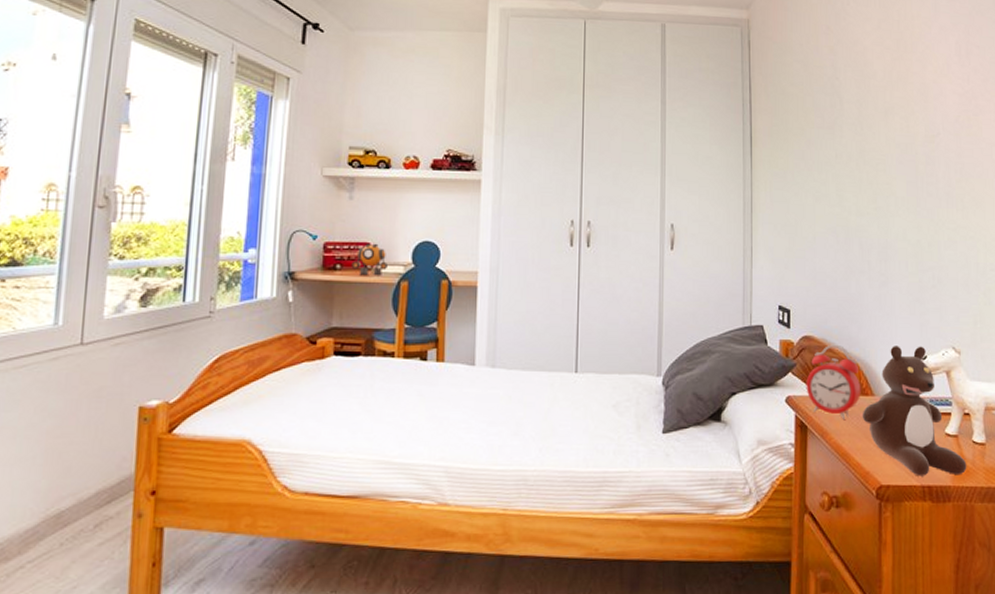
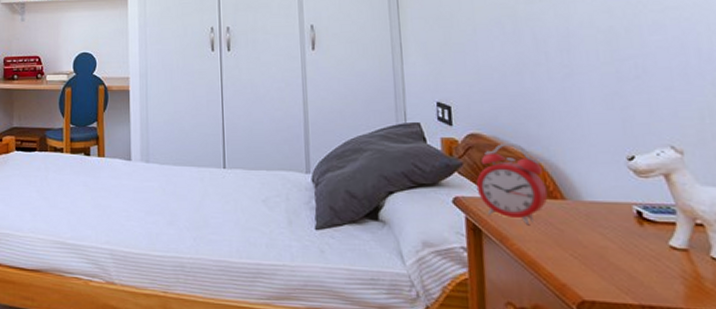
toy robot: present [351,243,387,276] -> none [25,56,54,84]
stuffed animal: present [862,346,967,477] -> none [550,144,706,297]

